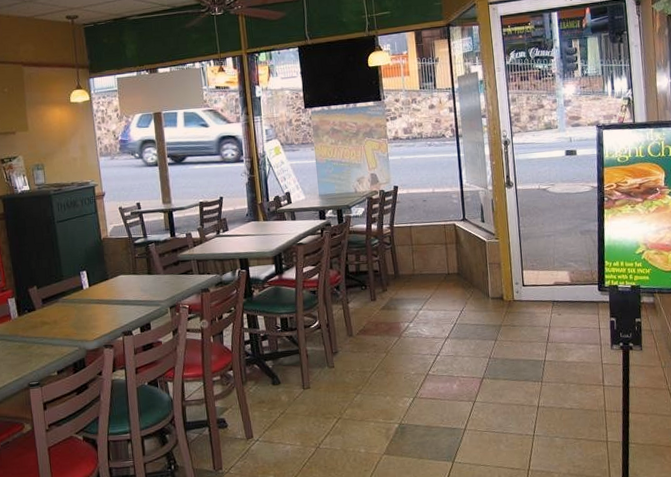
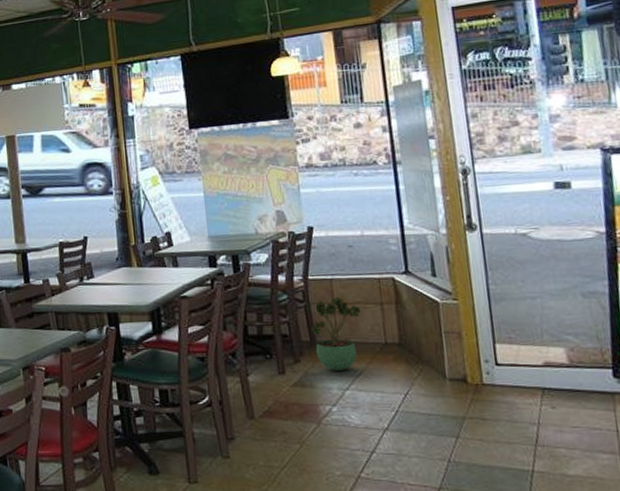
potted plant: none [395,240,432,296] -> present [311,297,361,371]

